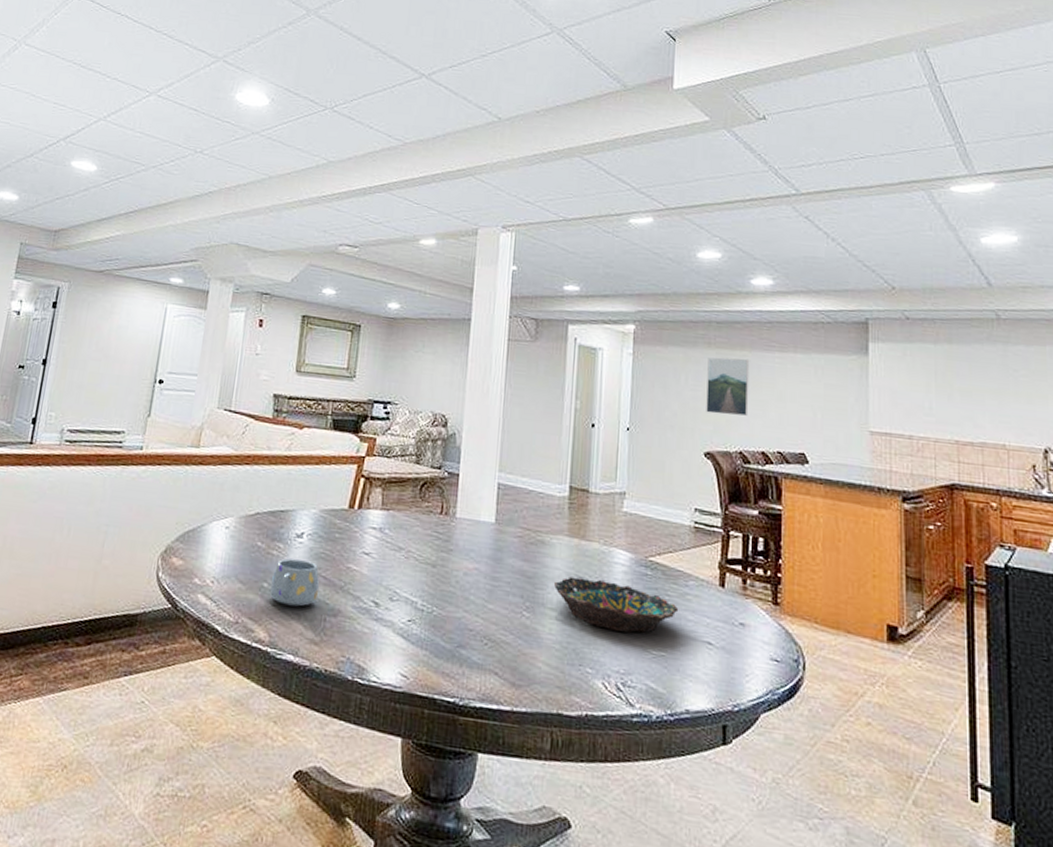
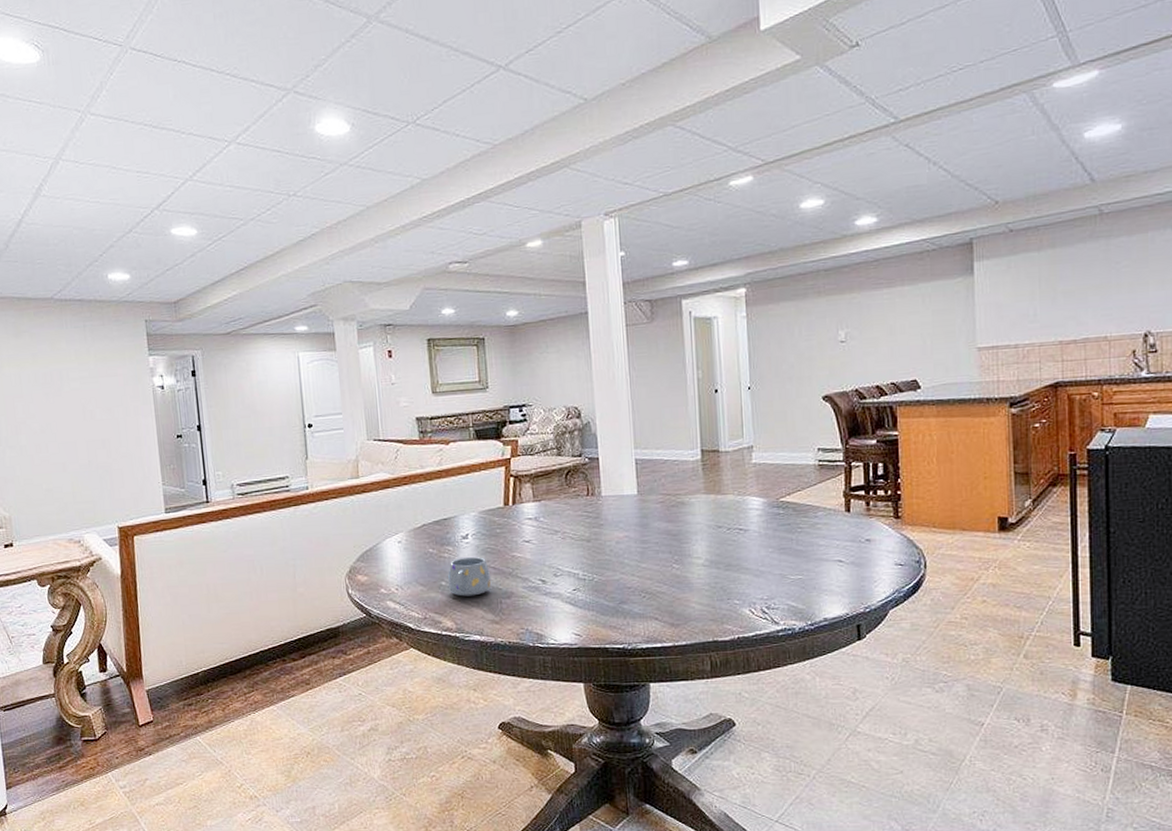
bowl: present [553,576,679,633] -> none [696,525,811,566]
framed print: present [706,357,750,416] -> none [819,300,861,359]

